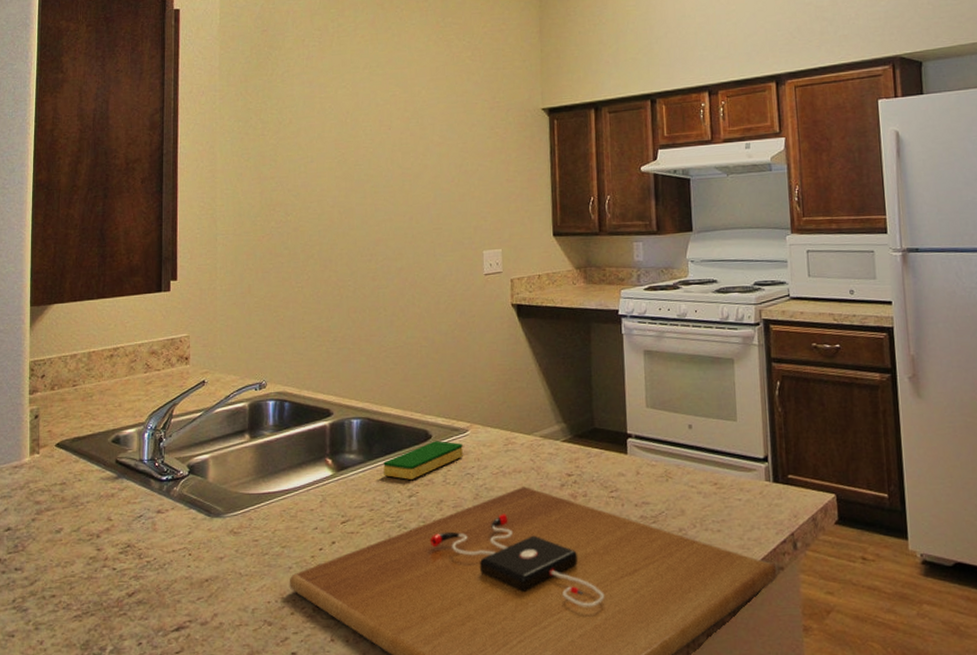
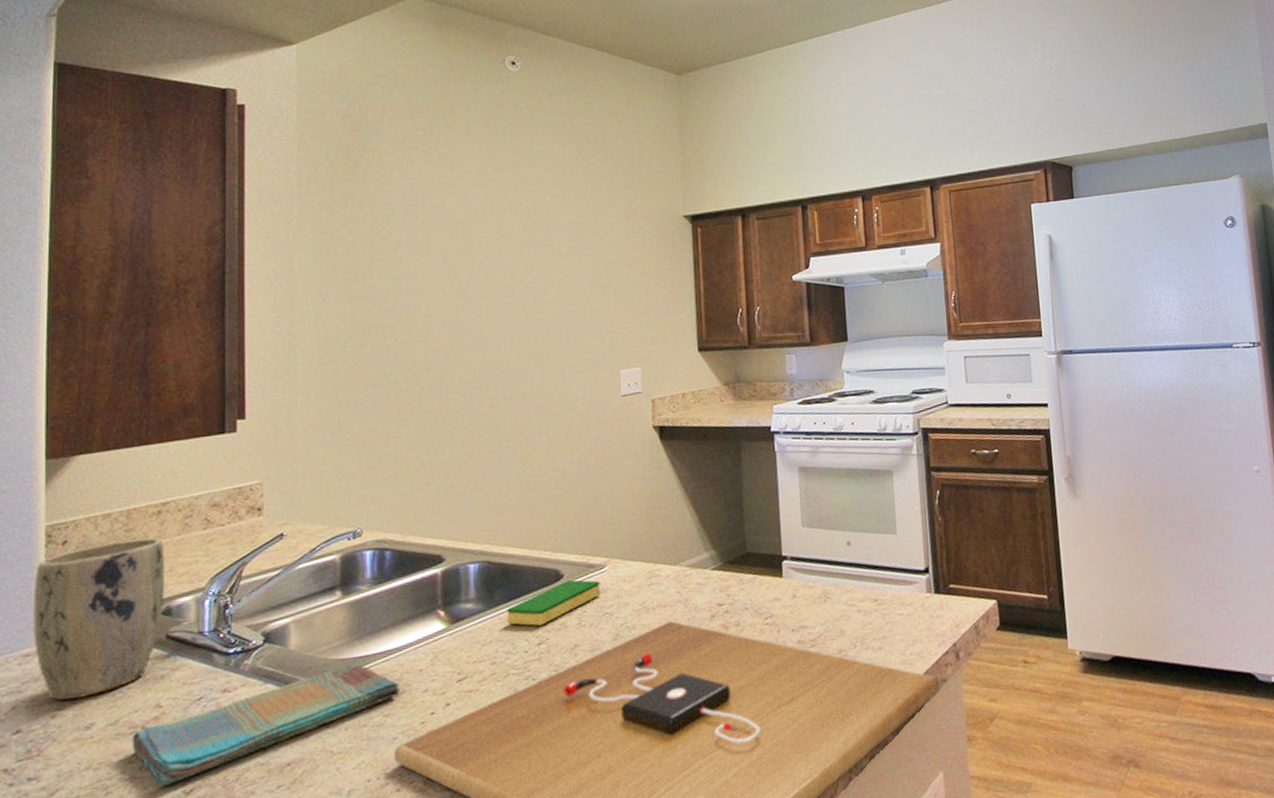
plant pot: none [20,377,116,507] -> present [33,537,165,701]
dish towel: none [89,497,295,588] -> present [131,661,400,788]

